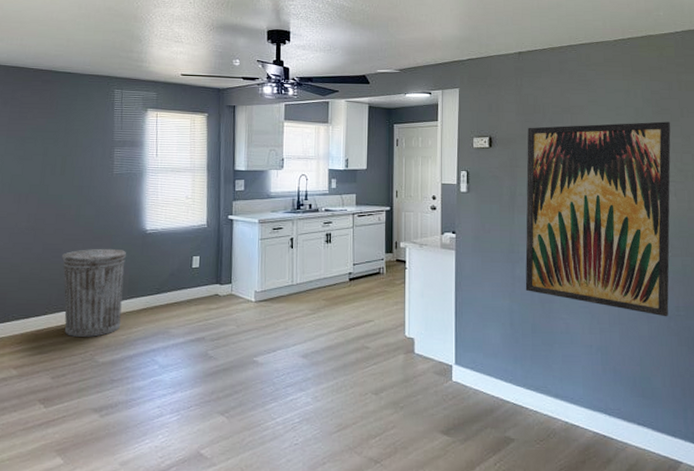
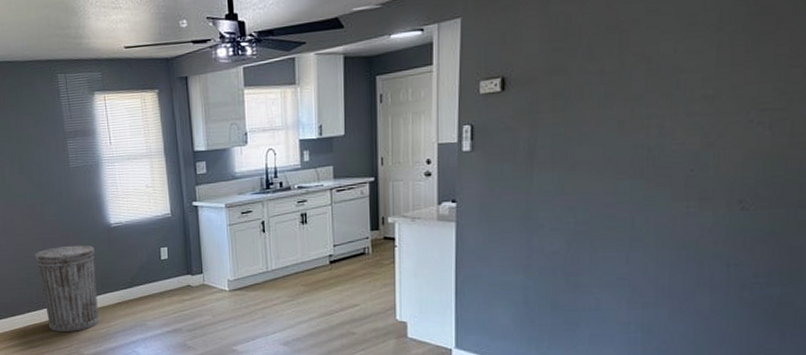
wall art: present [525,121,671,317] -> none [545,24,775,286]

